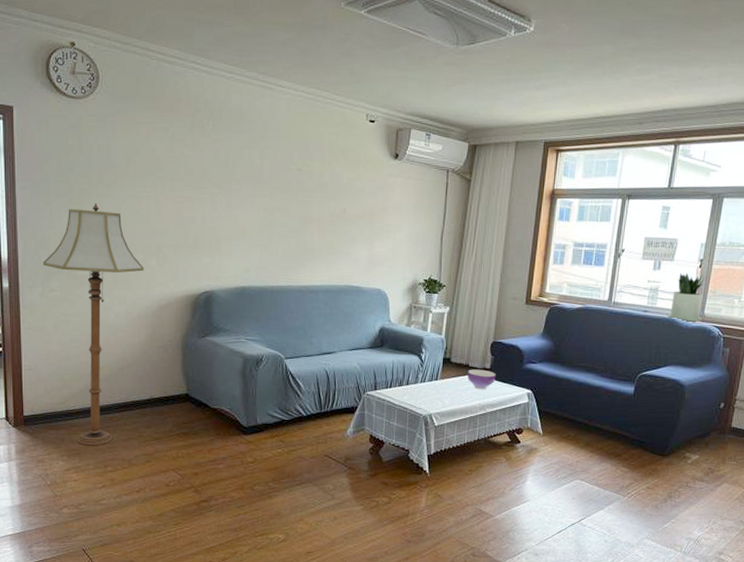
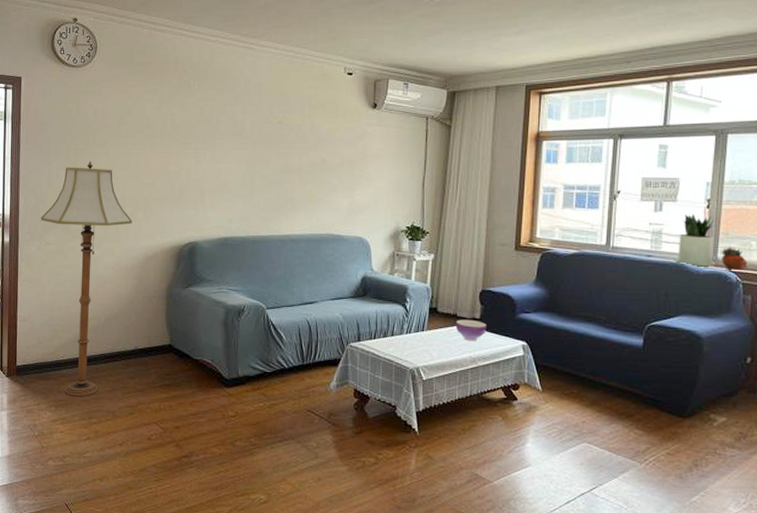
succulent planter: none [707,304,730,326] -> present [721,247,748,271]

